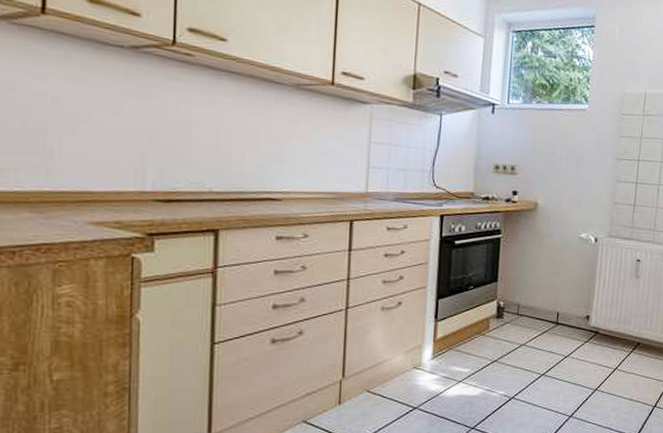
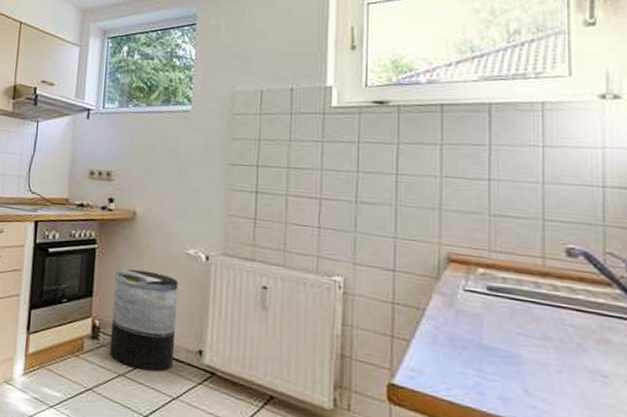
trash can: none [513,254,573,339] -> present [109,269,179,372]

